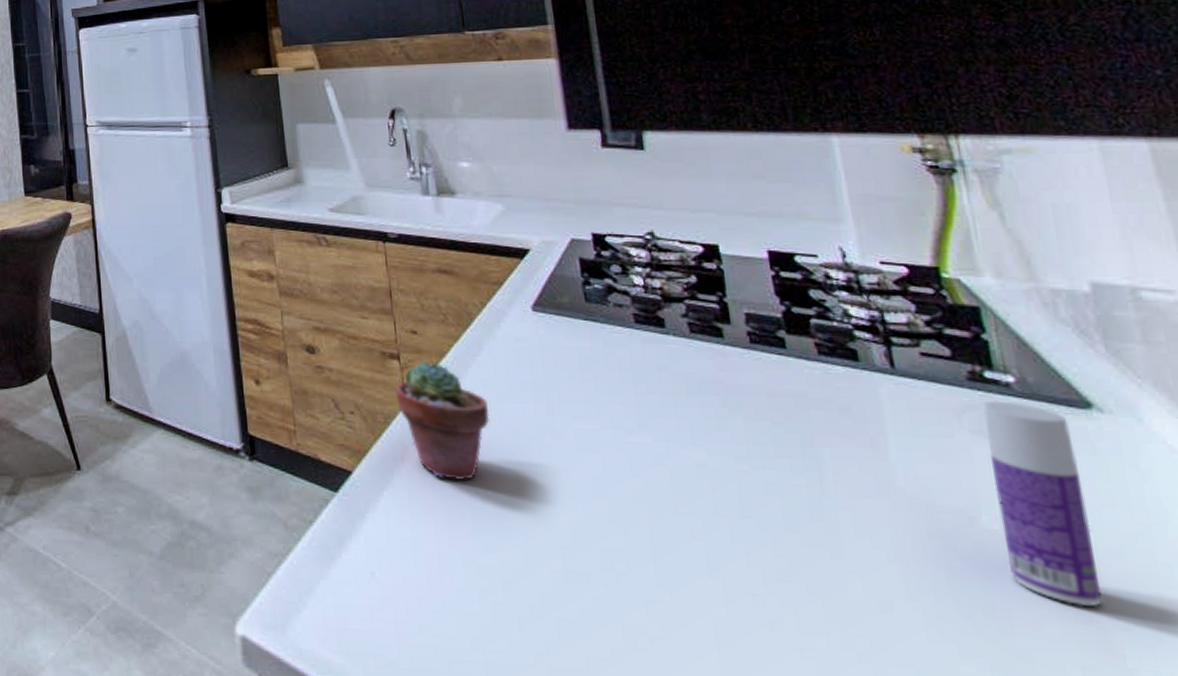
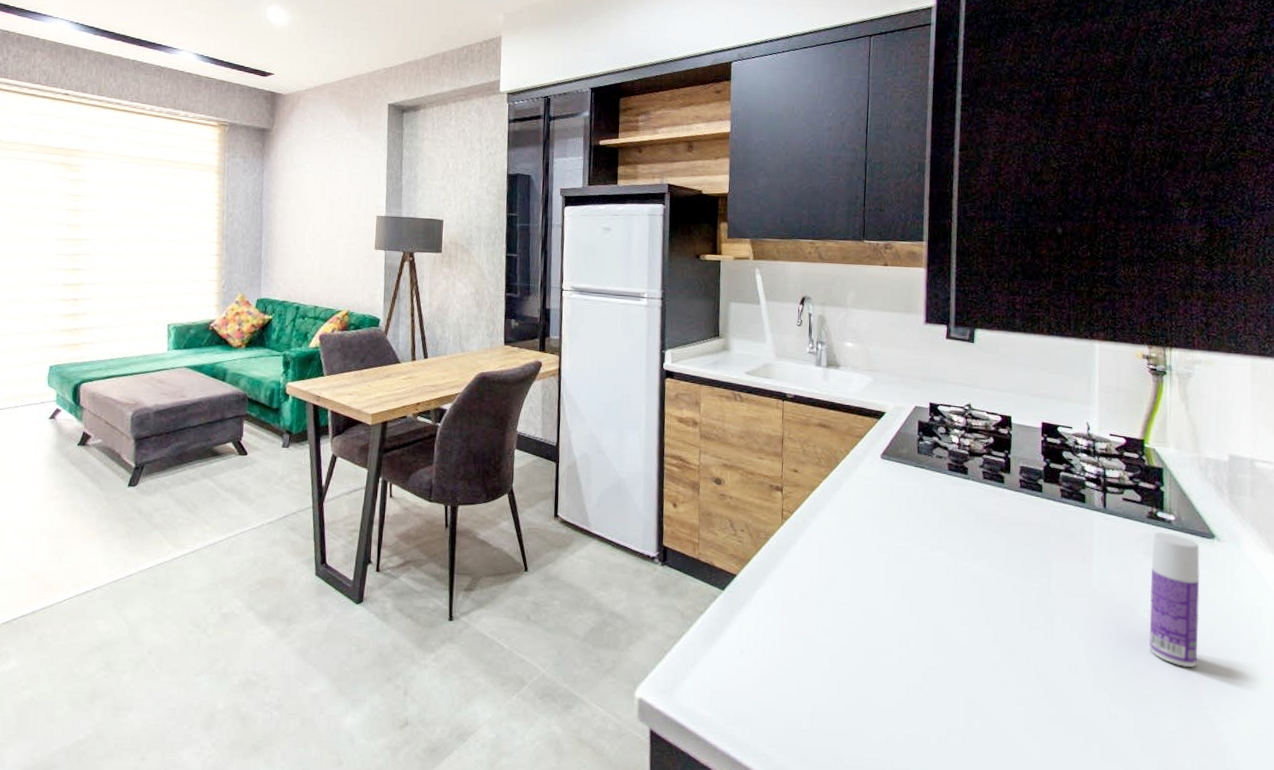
potted succulent: present [395,361,490,481] -> none [776,493,840,583]

